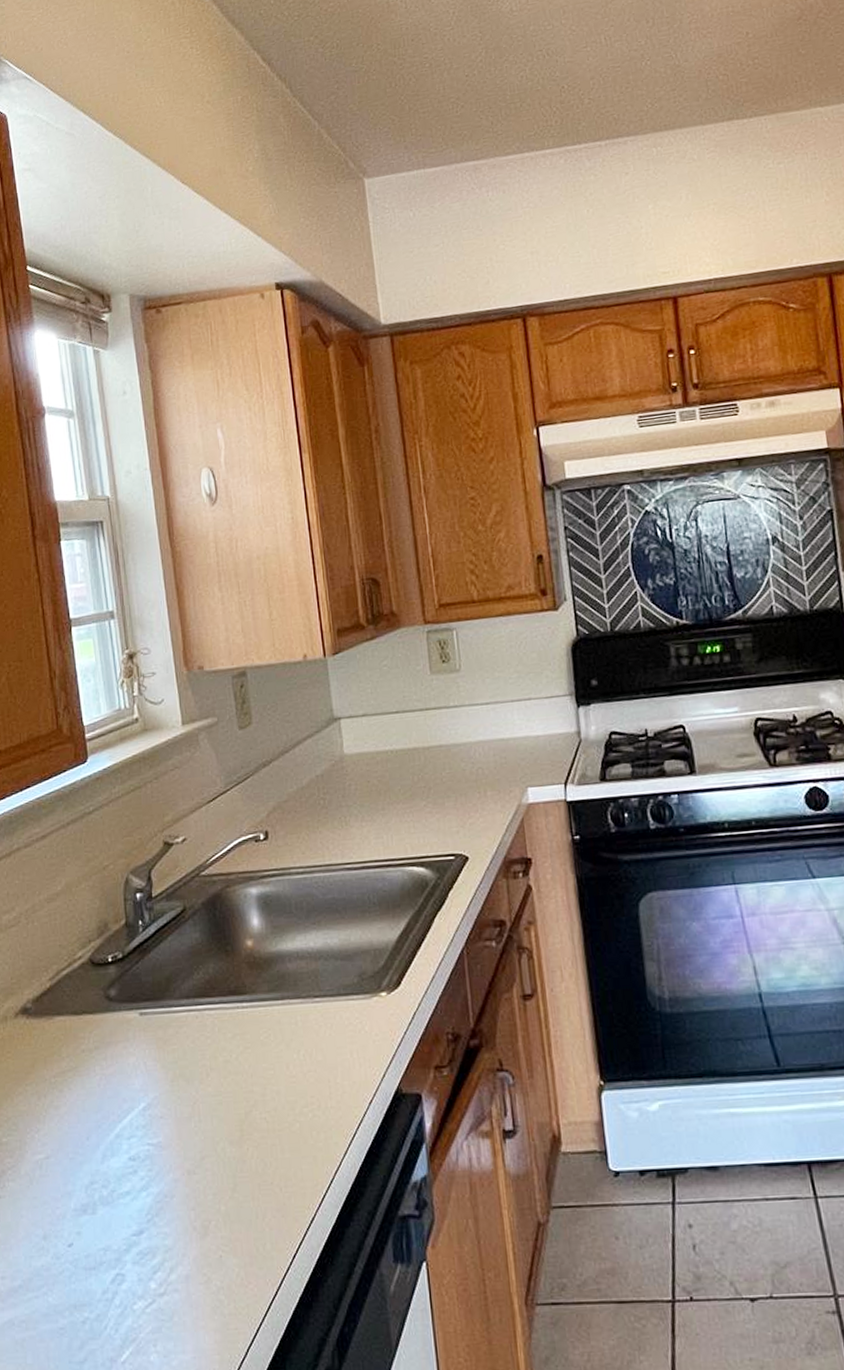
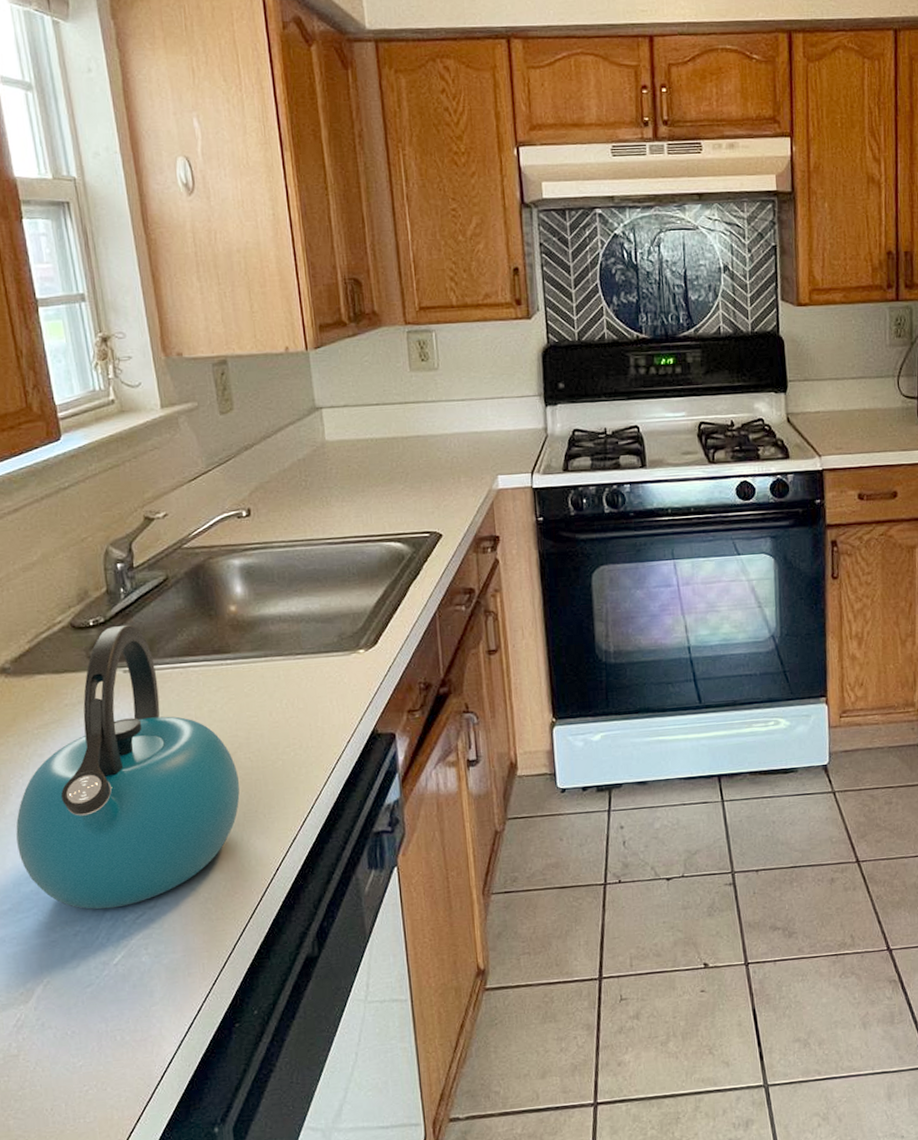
kettle: none [30,960,255,1293] -> present [16,624,240,910]

